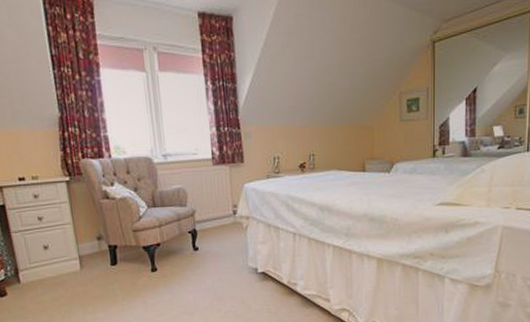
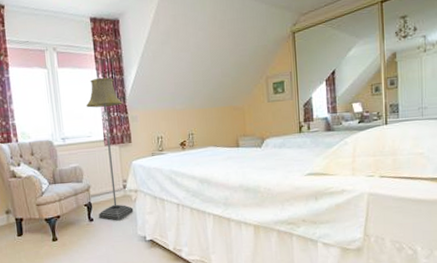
floor lamp: none [191,85,245,251] -> present [85,77,134,221]

